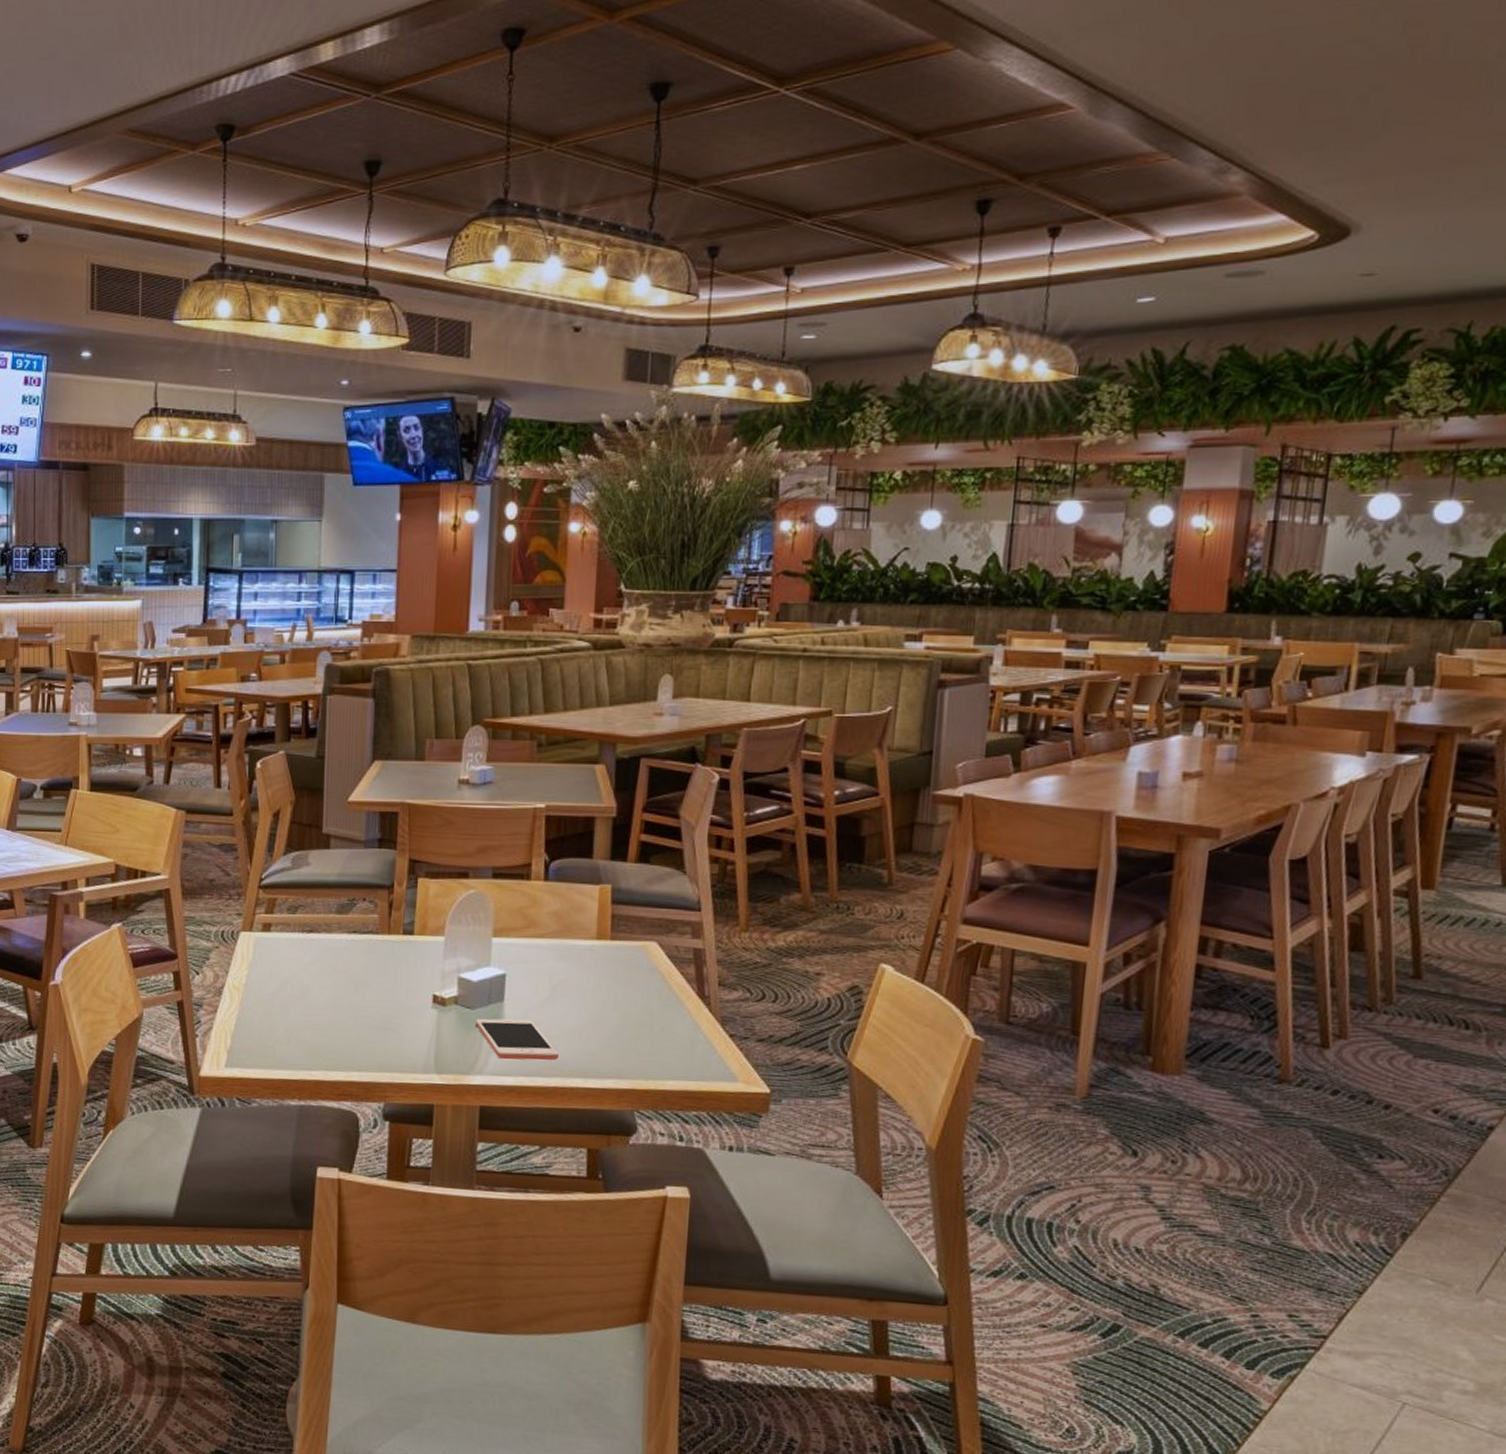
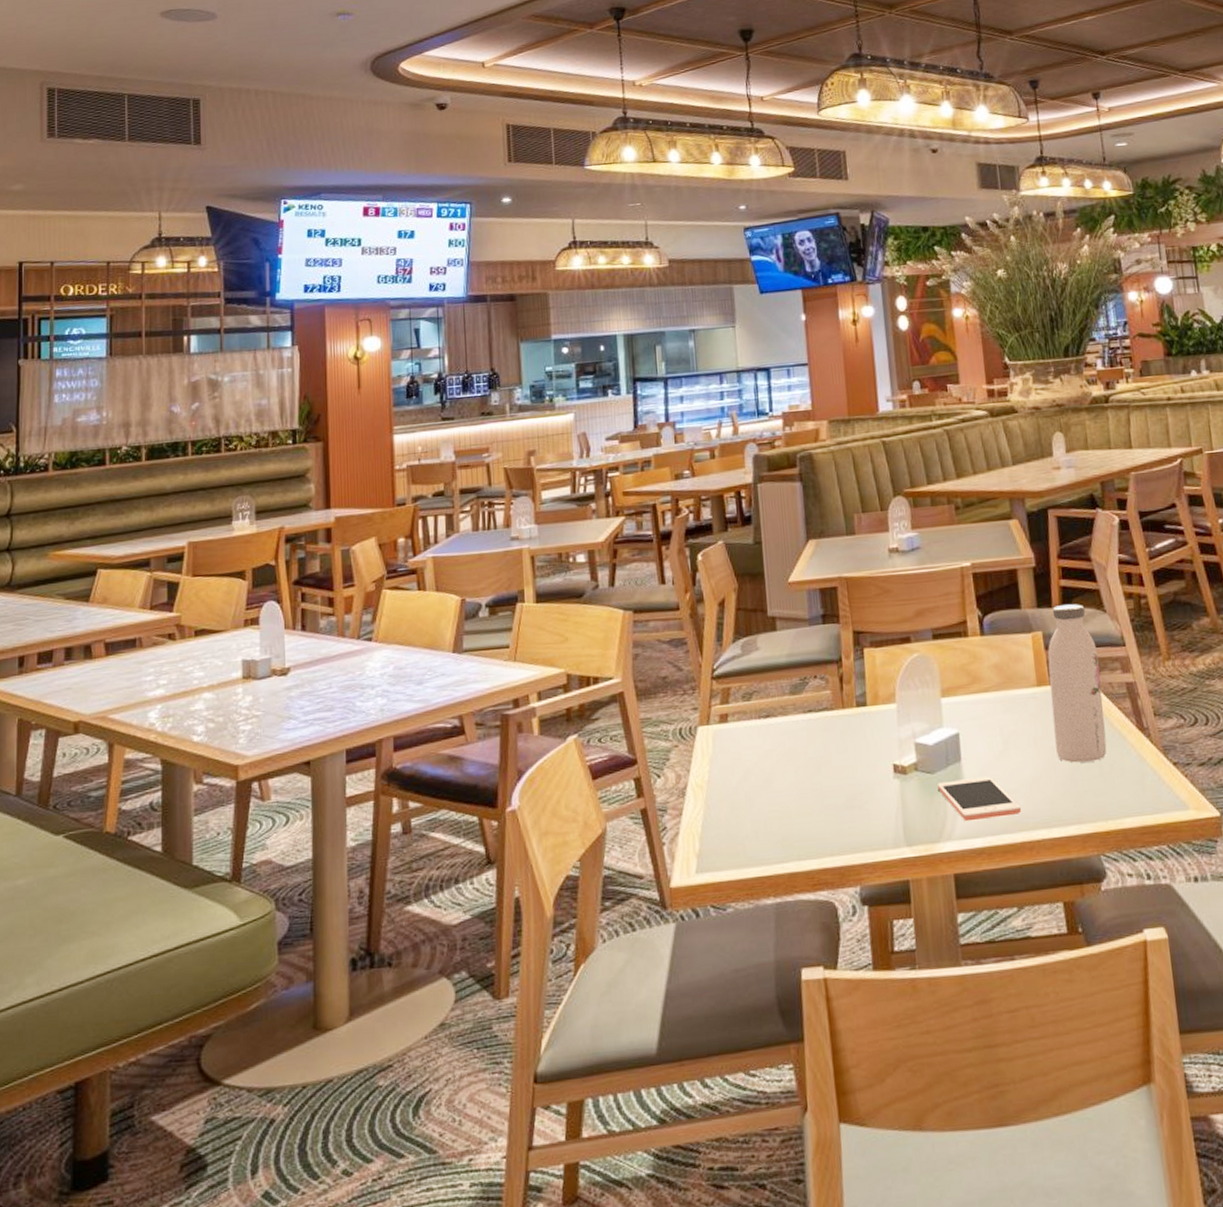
water bottle: none [606,860,669,1021] -> present [1047,604,1107,763]

